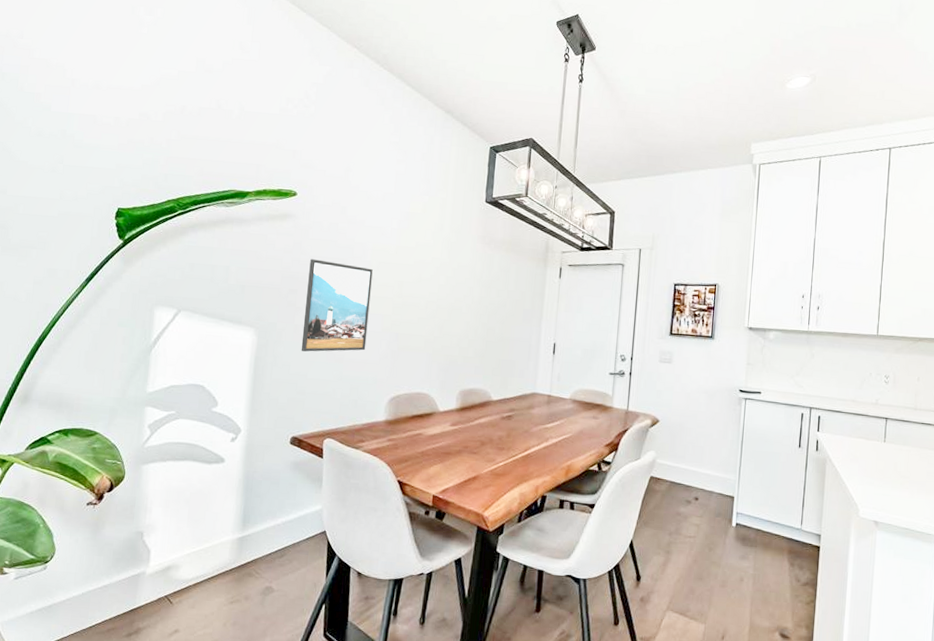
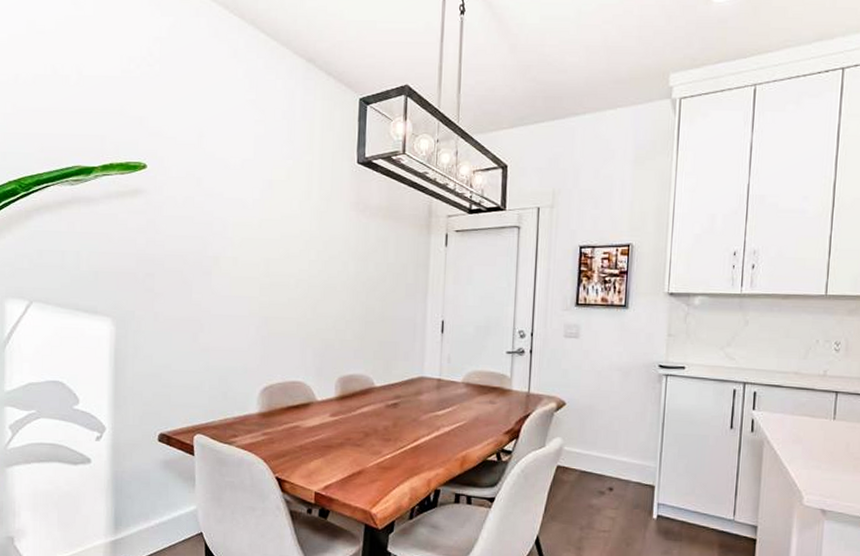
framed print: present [301,259,373,352] -> none [163,238,235,341]

